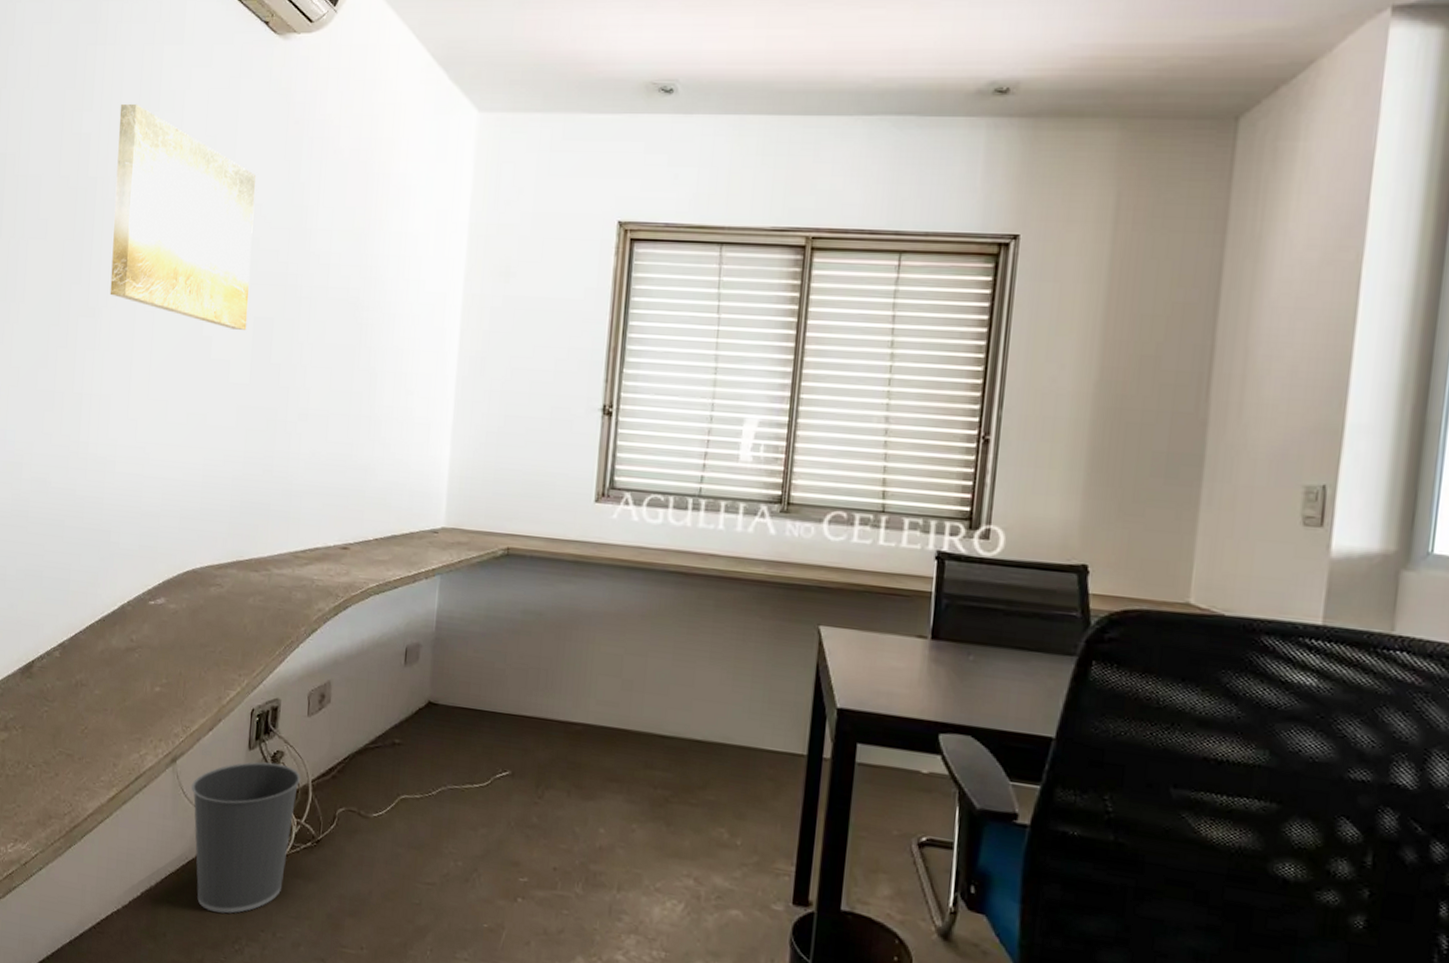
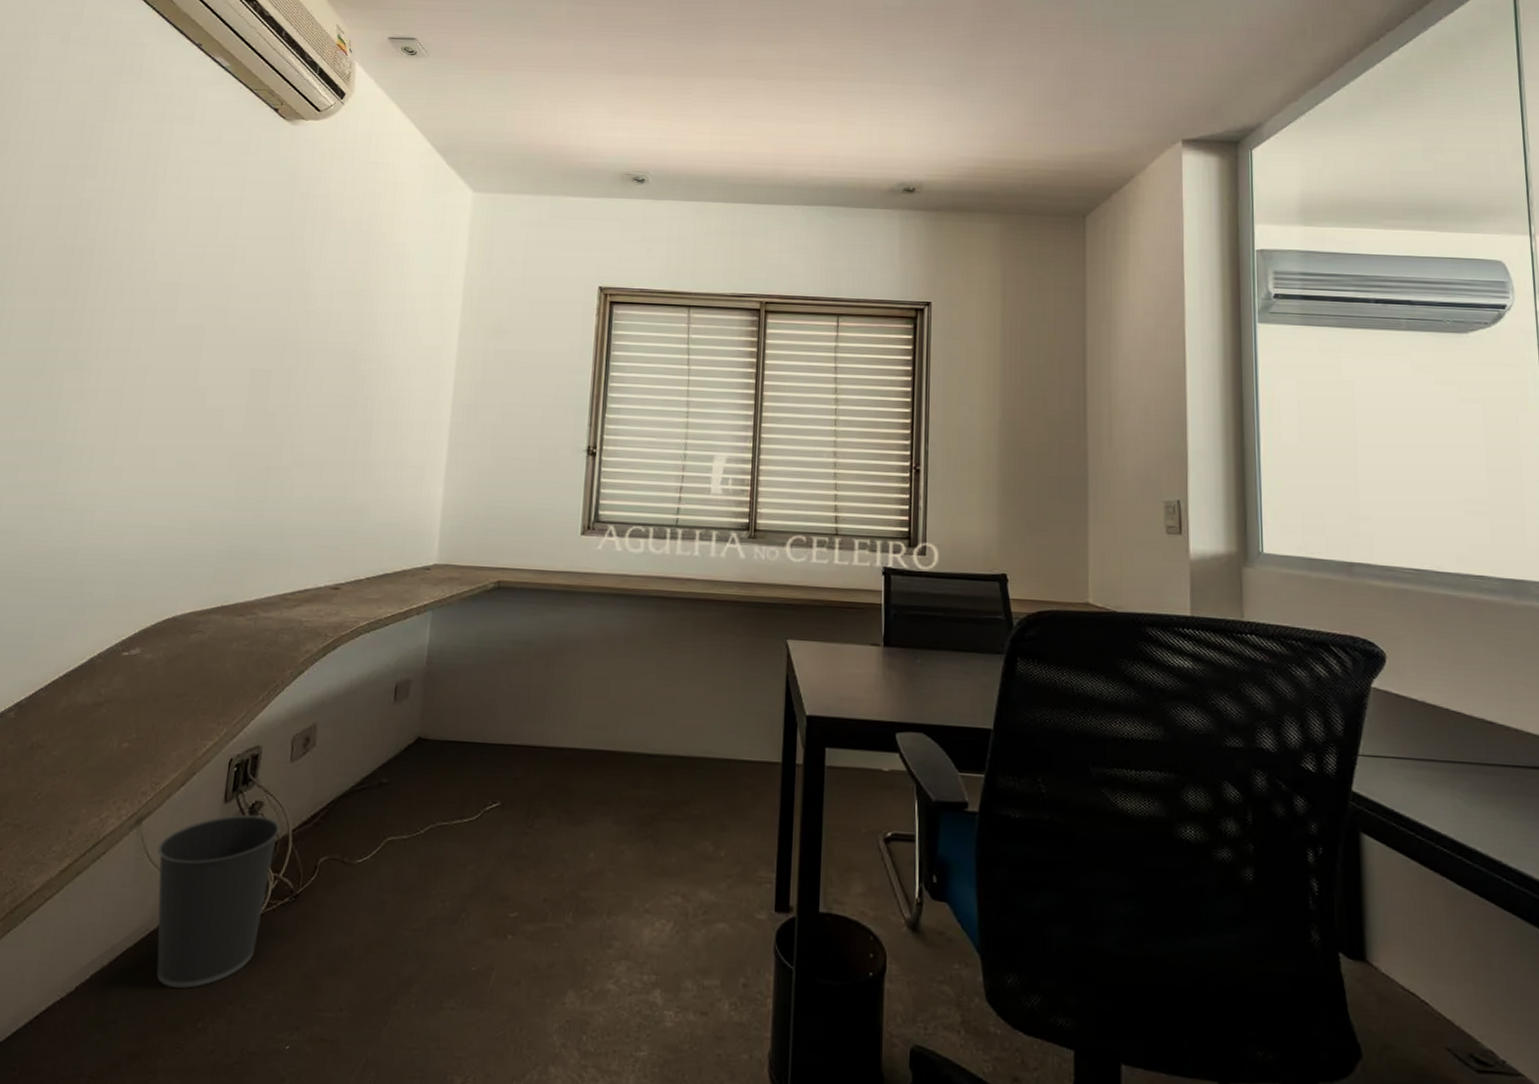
wall art: present [110,103,257,330] -> none [101,173,260,382]

